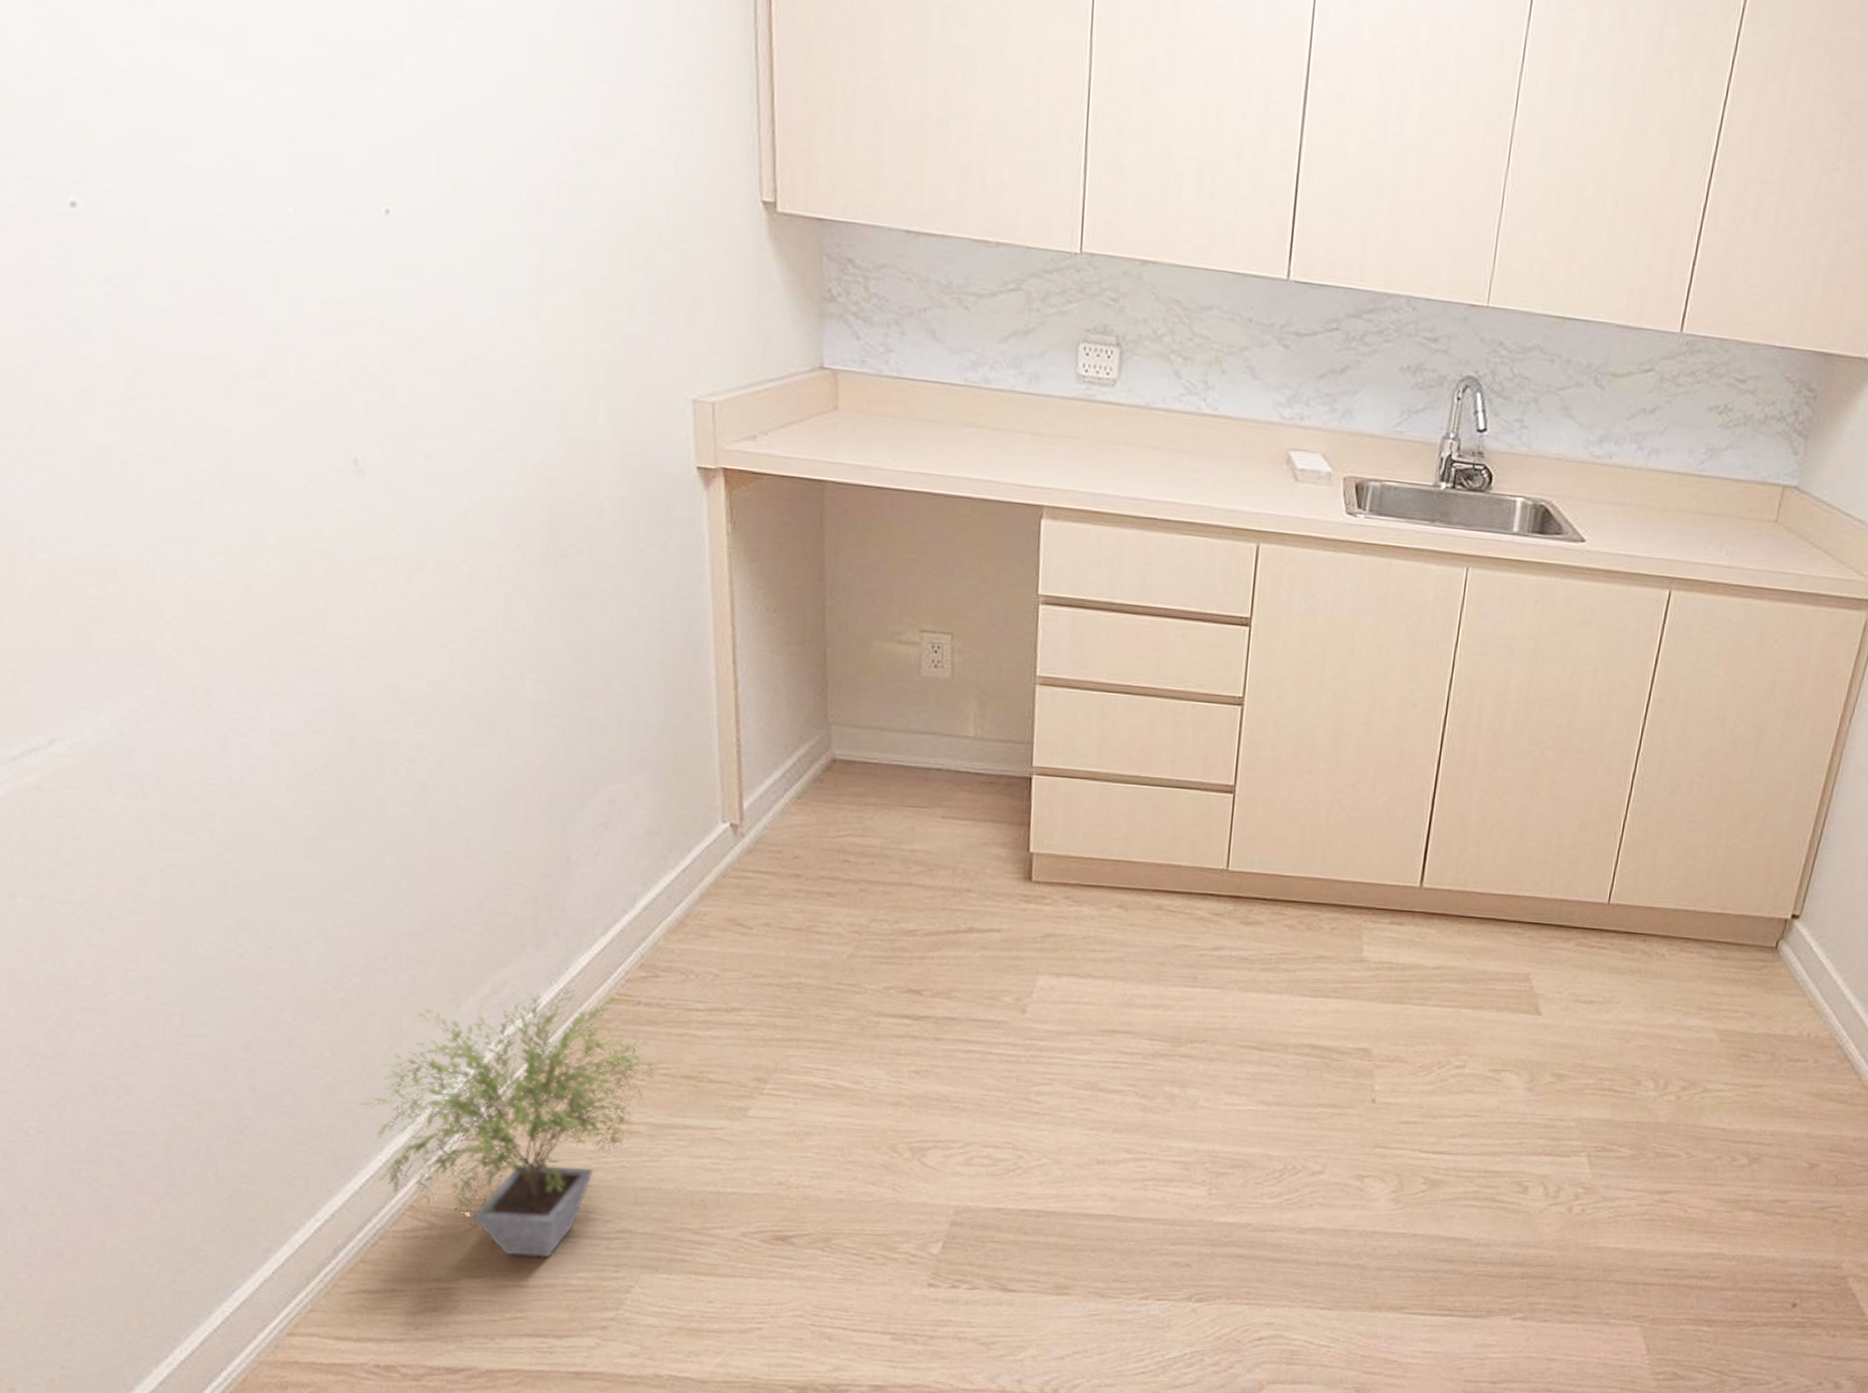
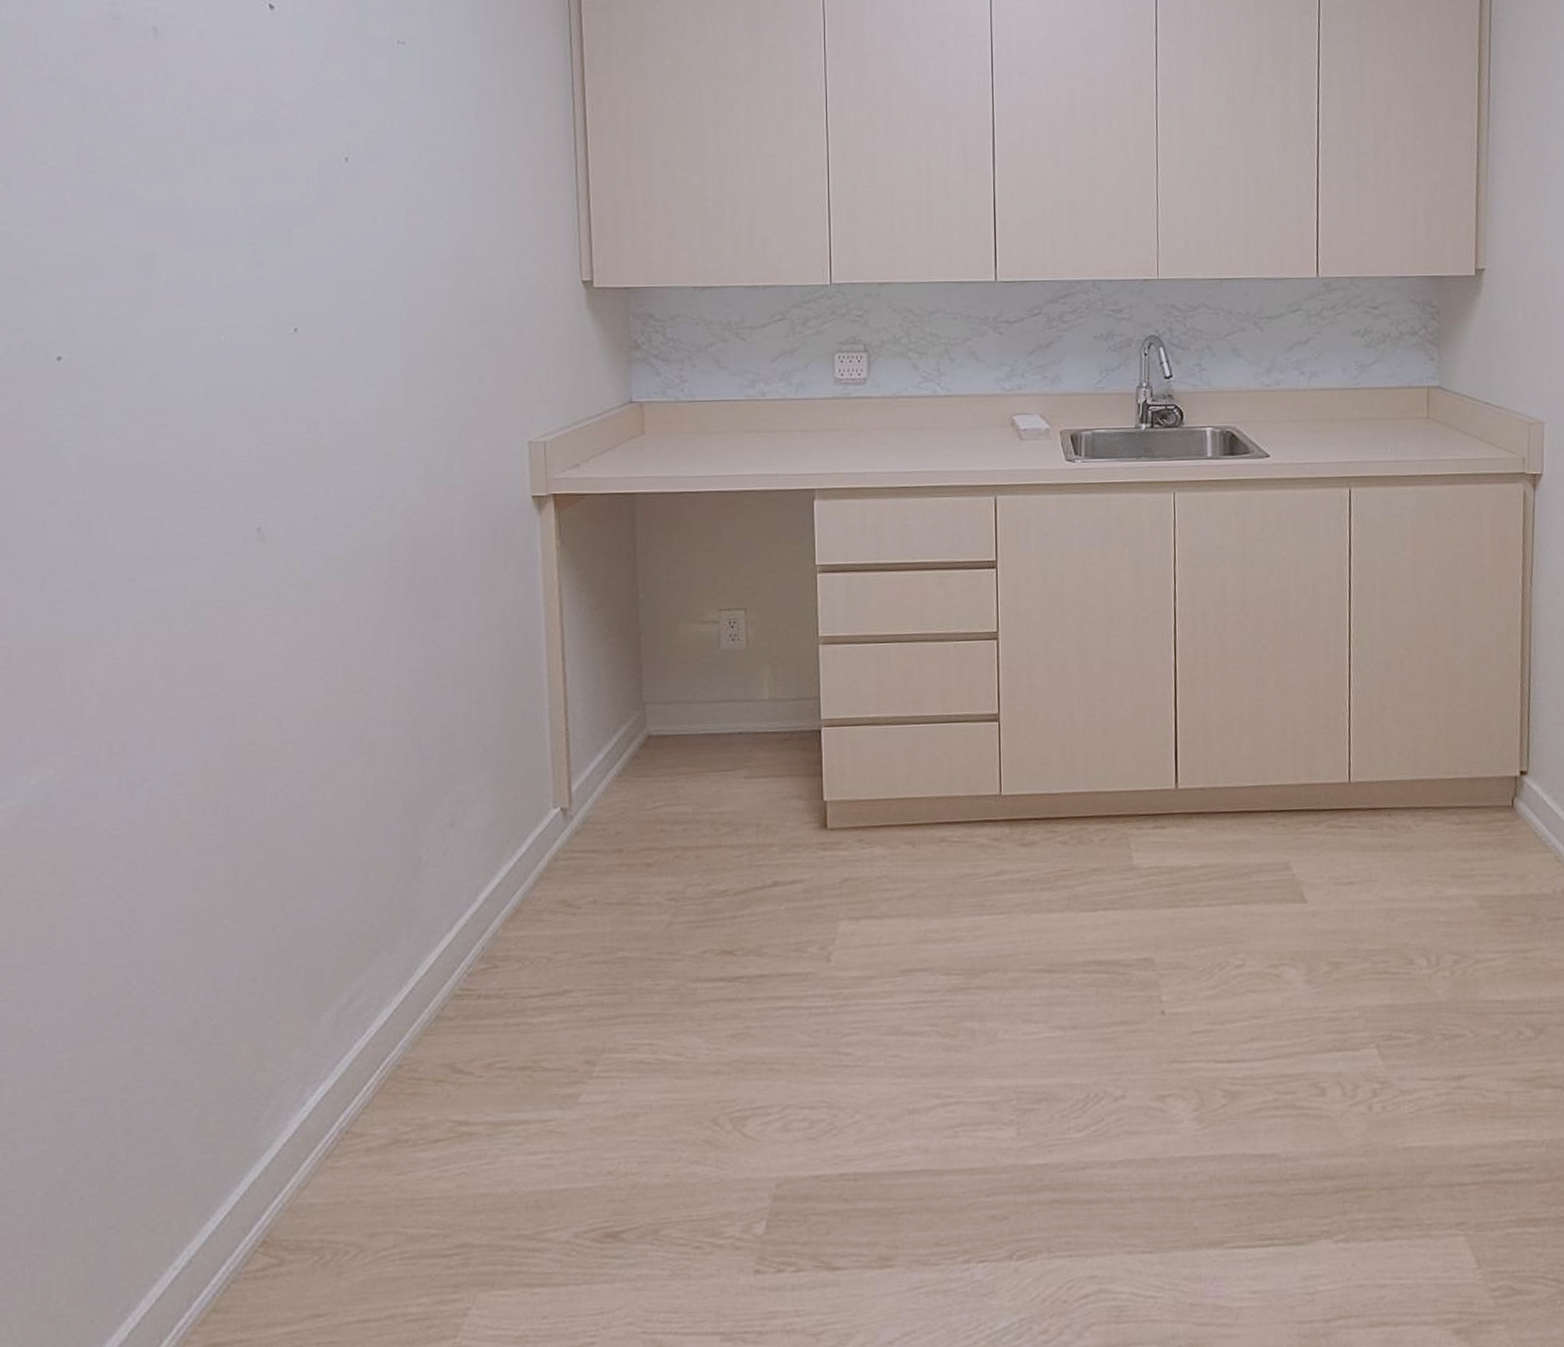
potted plant: present [359,988,663,1258] -> none [223,989,500,1287]

